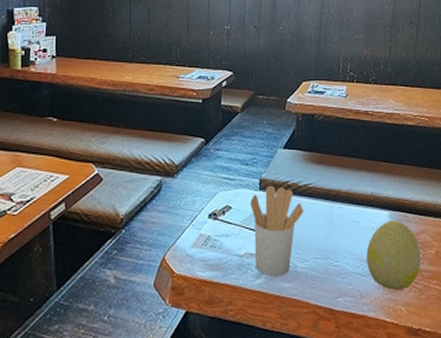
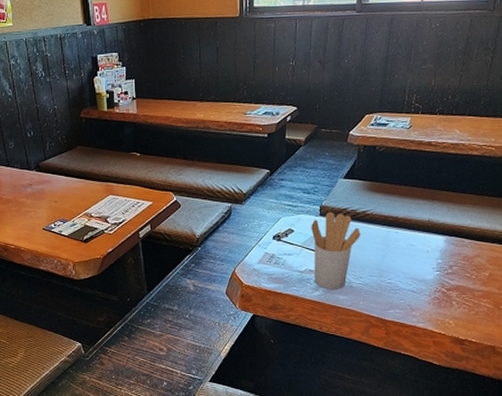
decorative egg: present [366,220,422,290] -> none [418,244,474,305]

